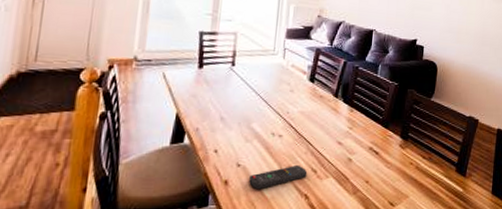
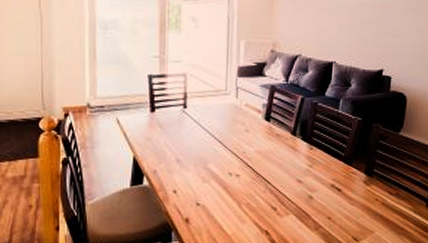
remote control: present [249,166,308,189] -> none [209,204,267,226]

